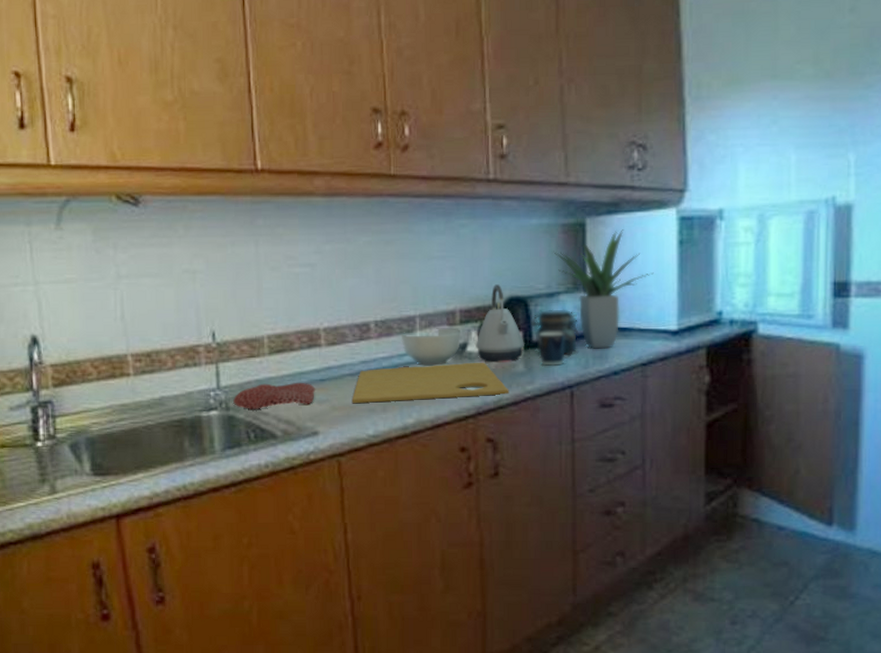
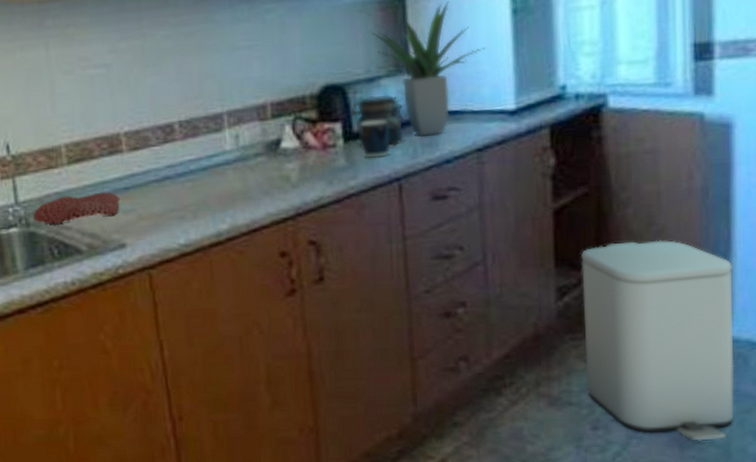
cutting board: present [351,363,509,404] -> none [159,159,331,212]
bowl: present [401,328,460,366] -> none [208,123,274,166]
kettle: present [476,284,524,362] -> none [290,72,344,157]
pedal bin: none [727,455,859,639] -> present [581,240,735,442]

